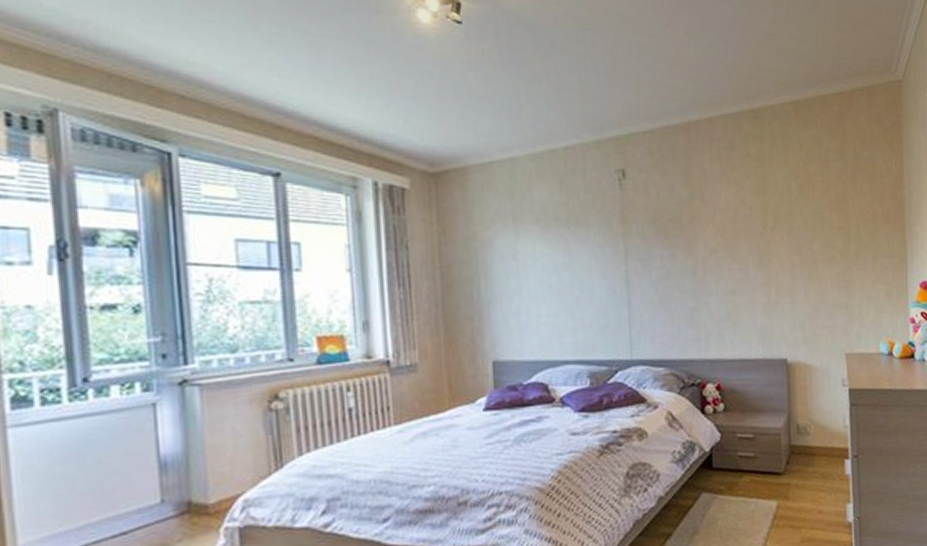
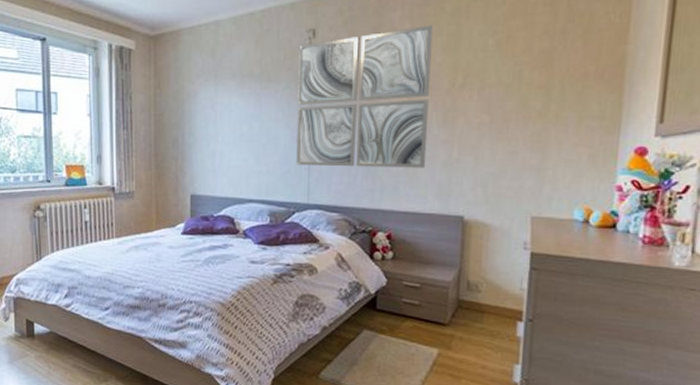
wall art: none [609,168,747,318] -> present [296,25,433,168]

